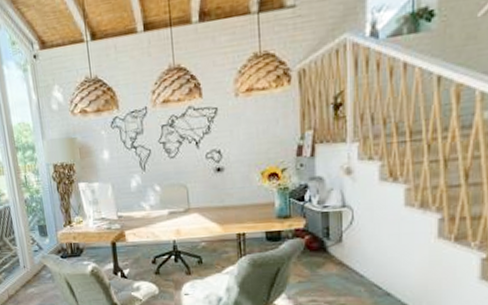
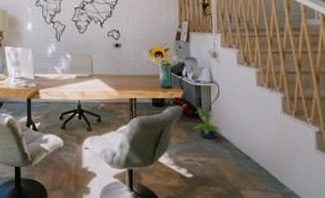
potted plant: none [318,240,356,275] -> present [193,109,223,139]

